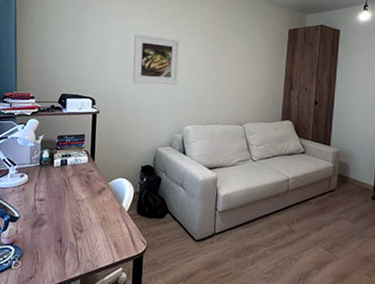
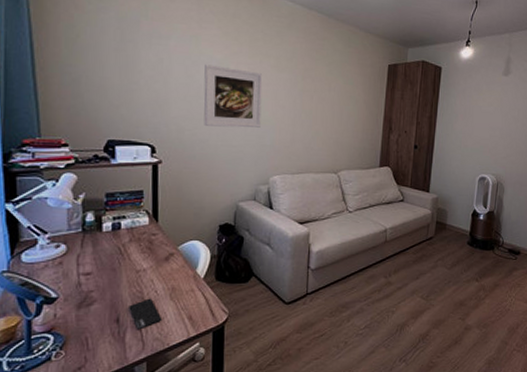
smartphone: none [69,224,94,251] -> present [129,298,163,330]

